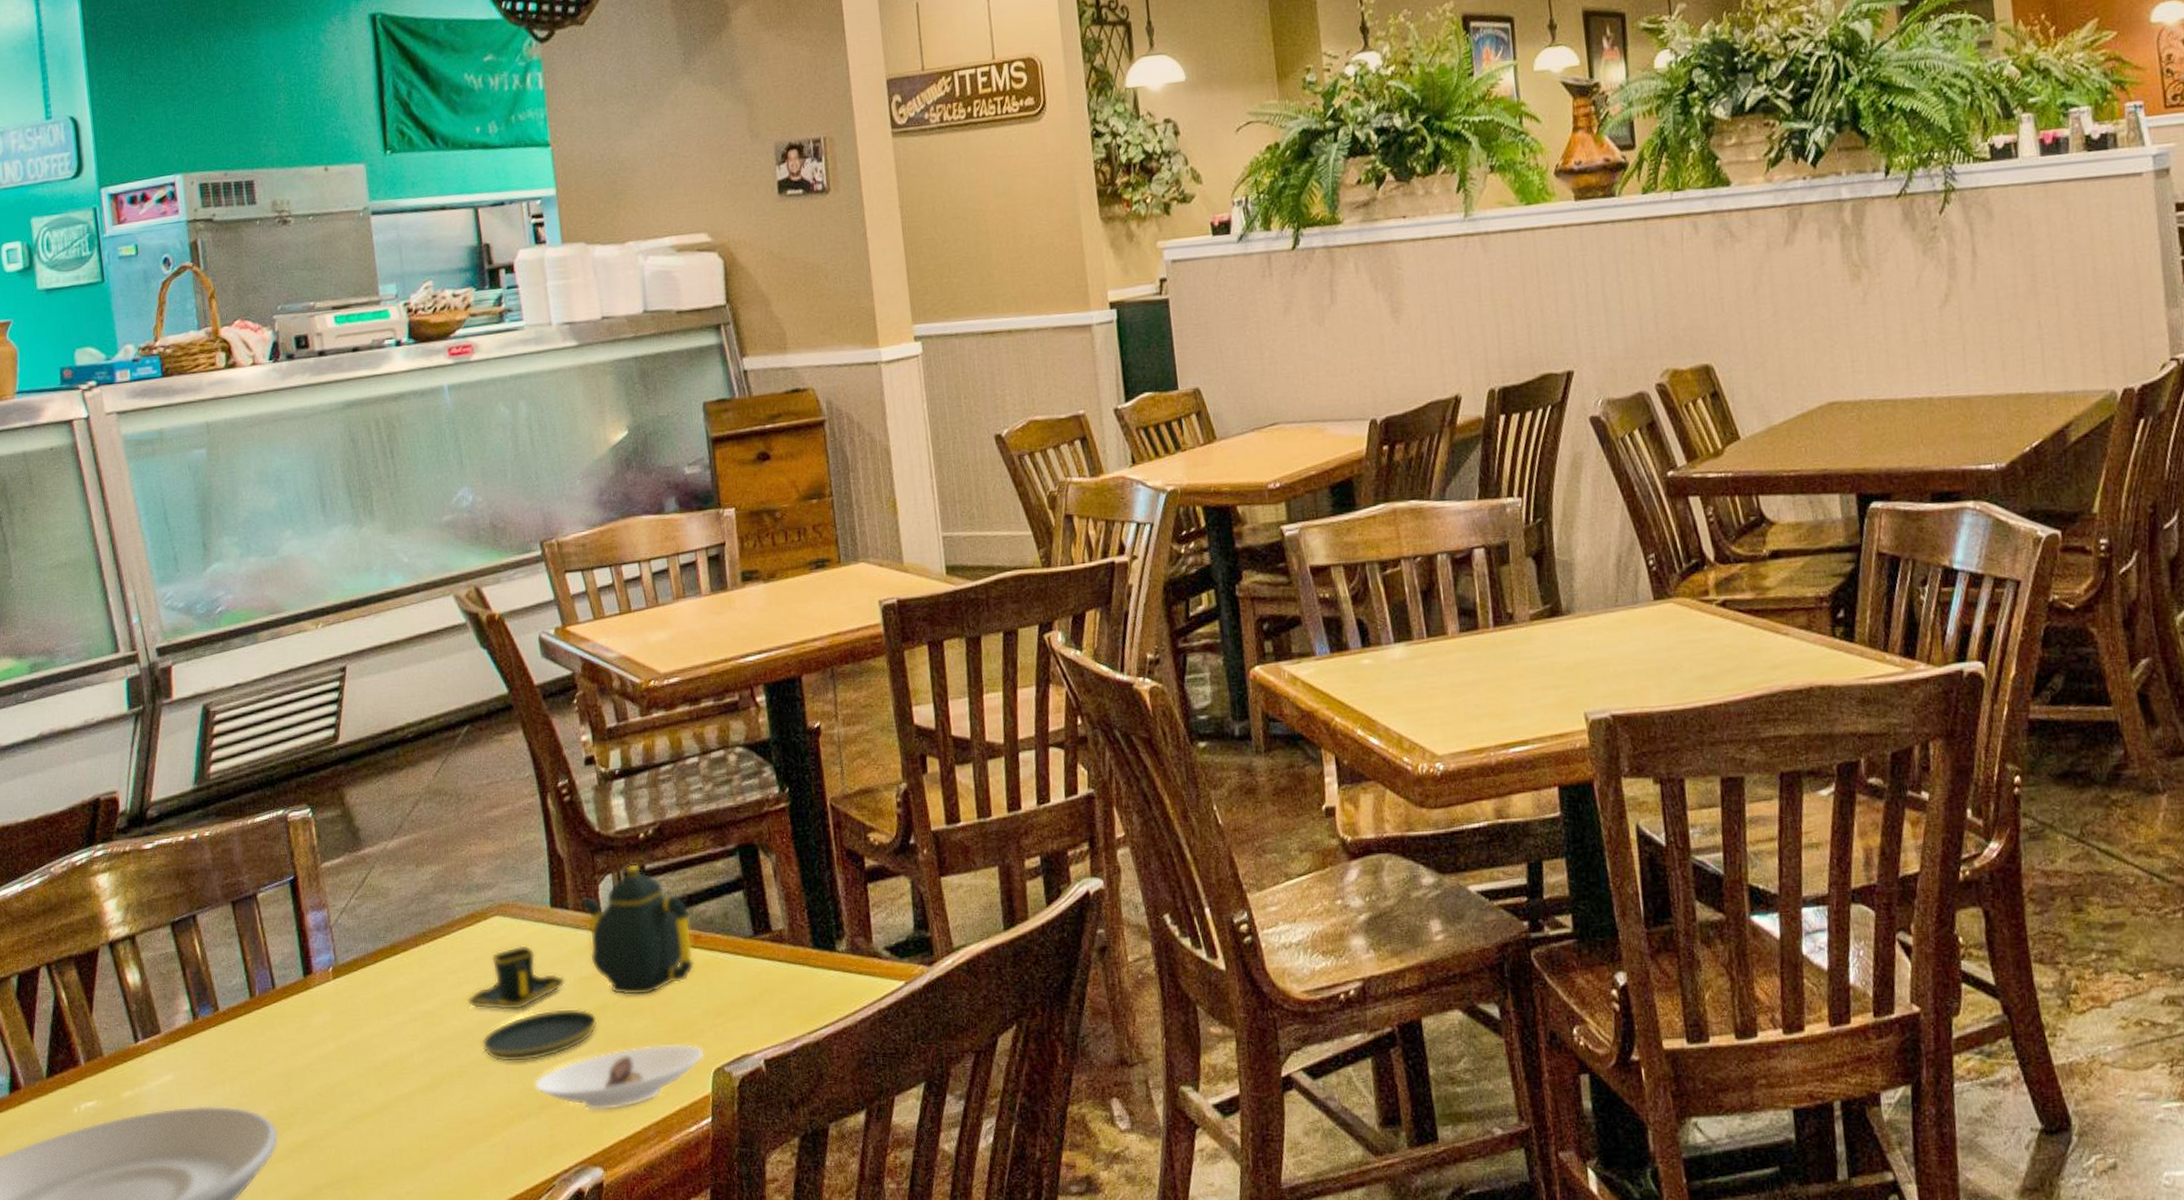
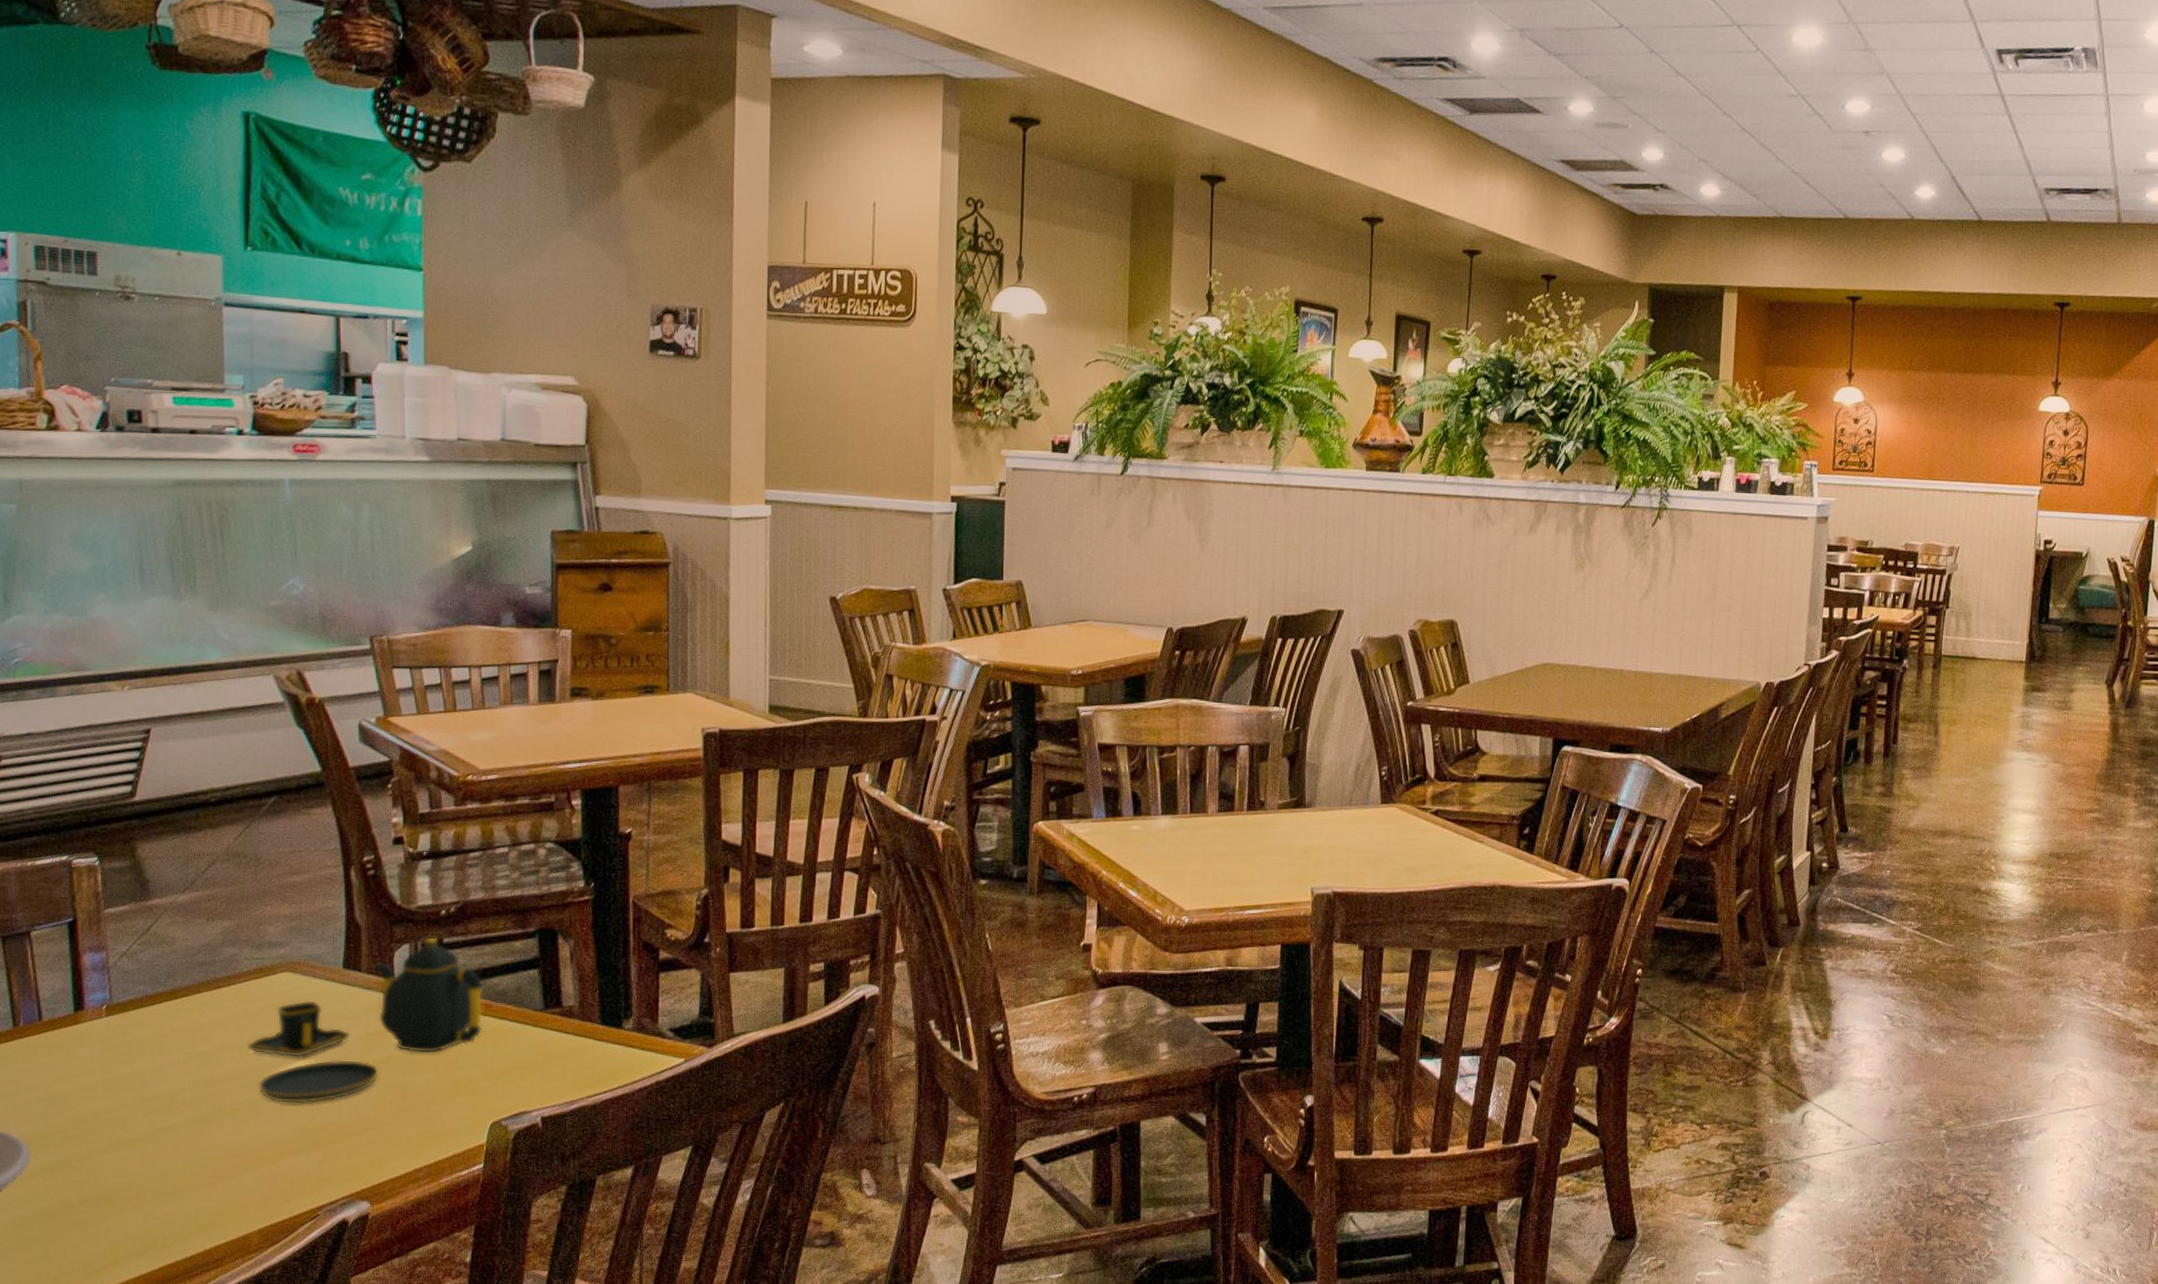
saucer: present [534,1043,704,1111] -> none [309,1097,483,1153]

